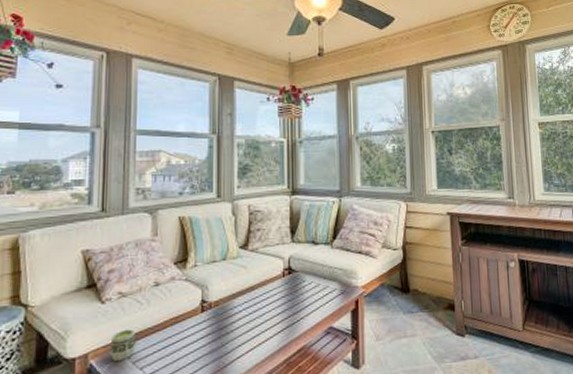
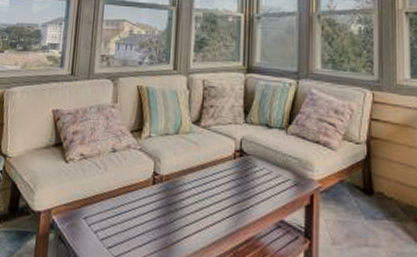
cup: present [109,329,137,361] -> none [69,190,93,221]

